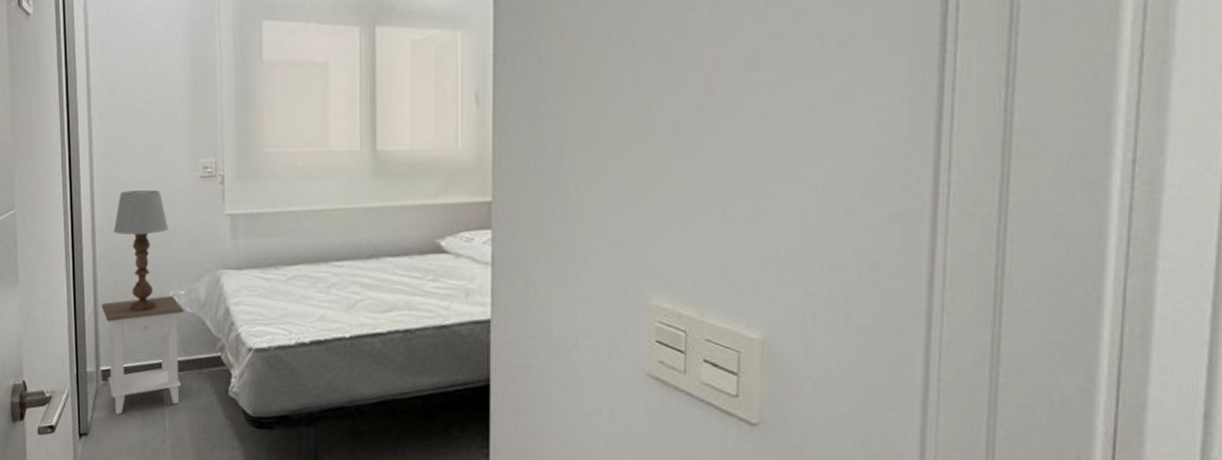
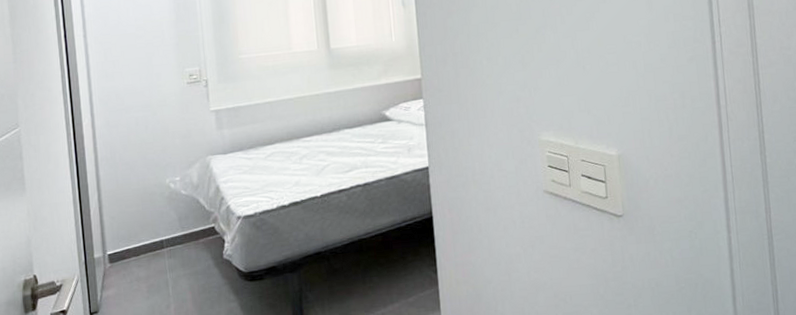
nightstand: present [101,295,185,415] -> none [105,182,182,291]
table lamp: present [113,189,169,313] -> none [112,97,163,201]

